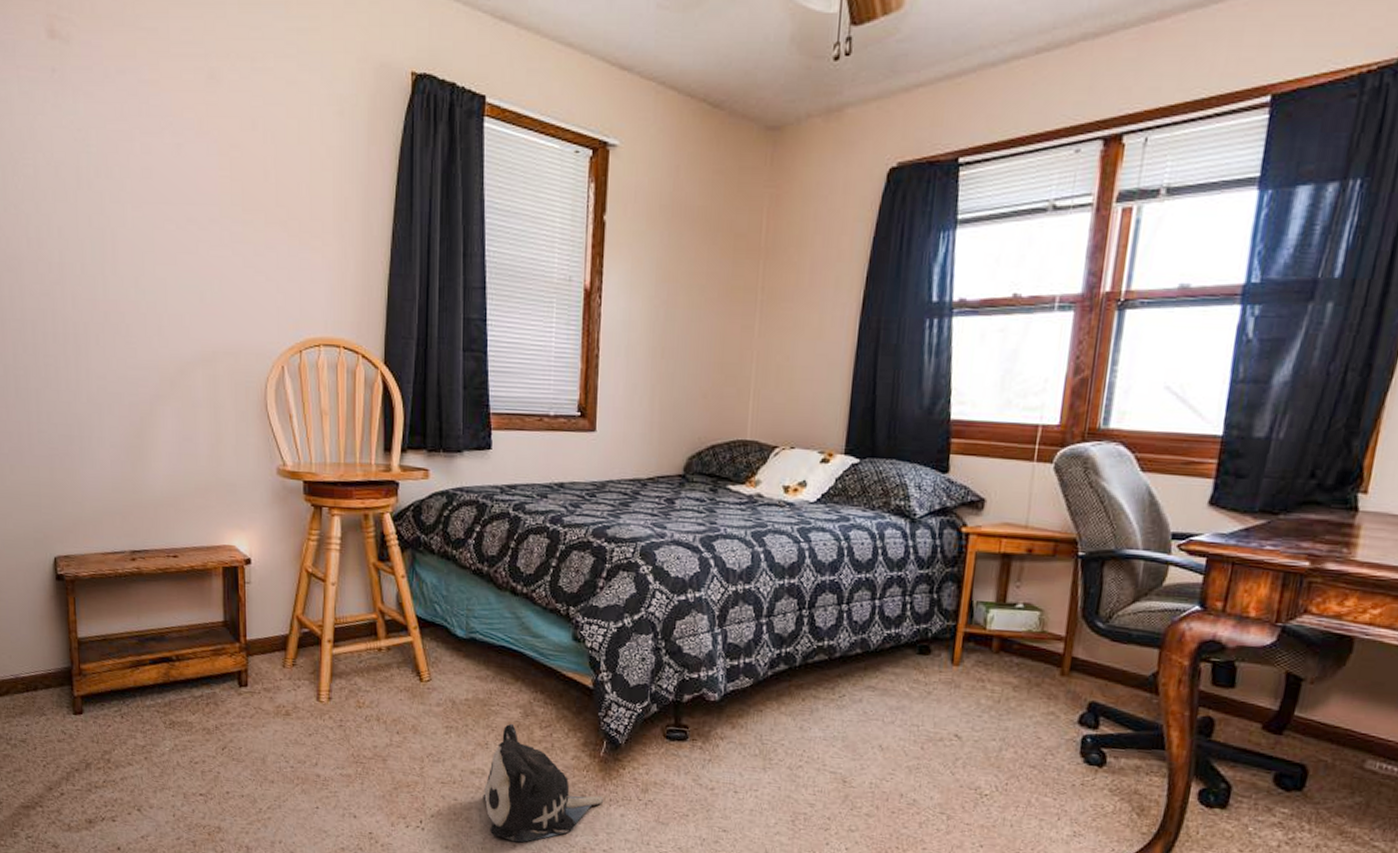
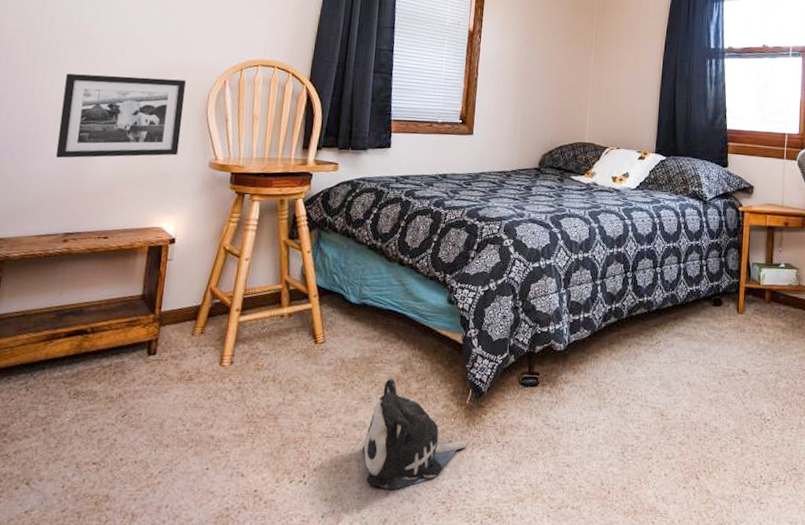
picture frame: none [102,362,240,464] -> present [55,73,186,158]

